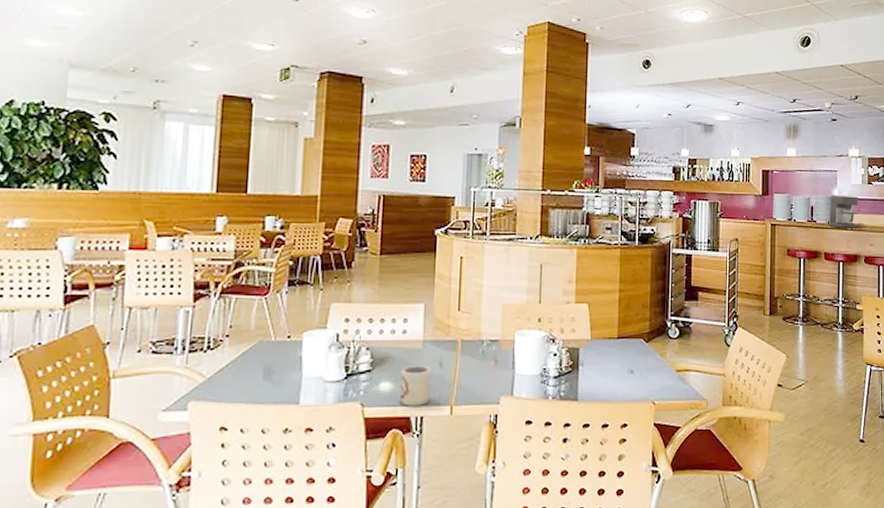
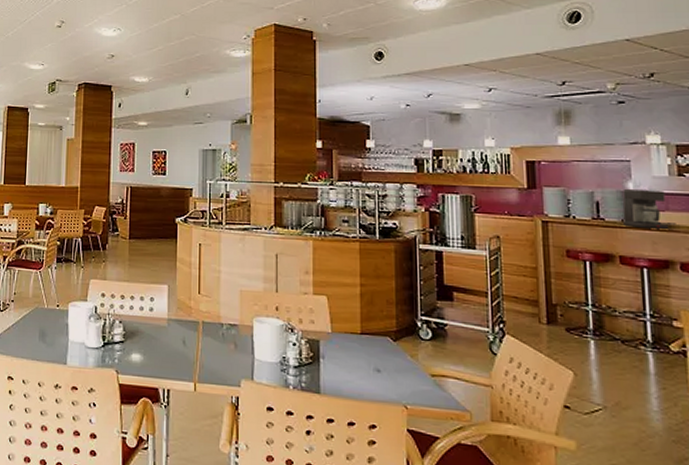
cup: present [399,365,431,406] -> none [149,341,175,379]

